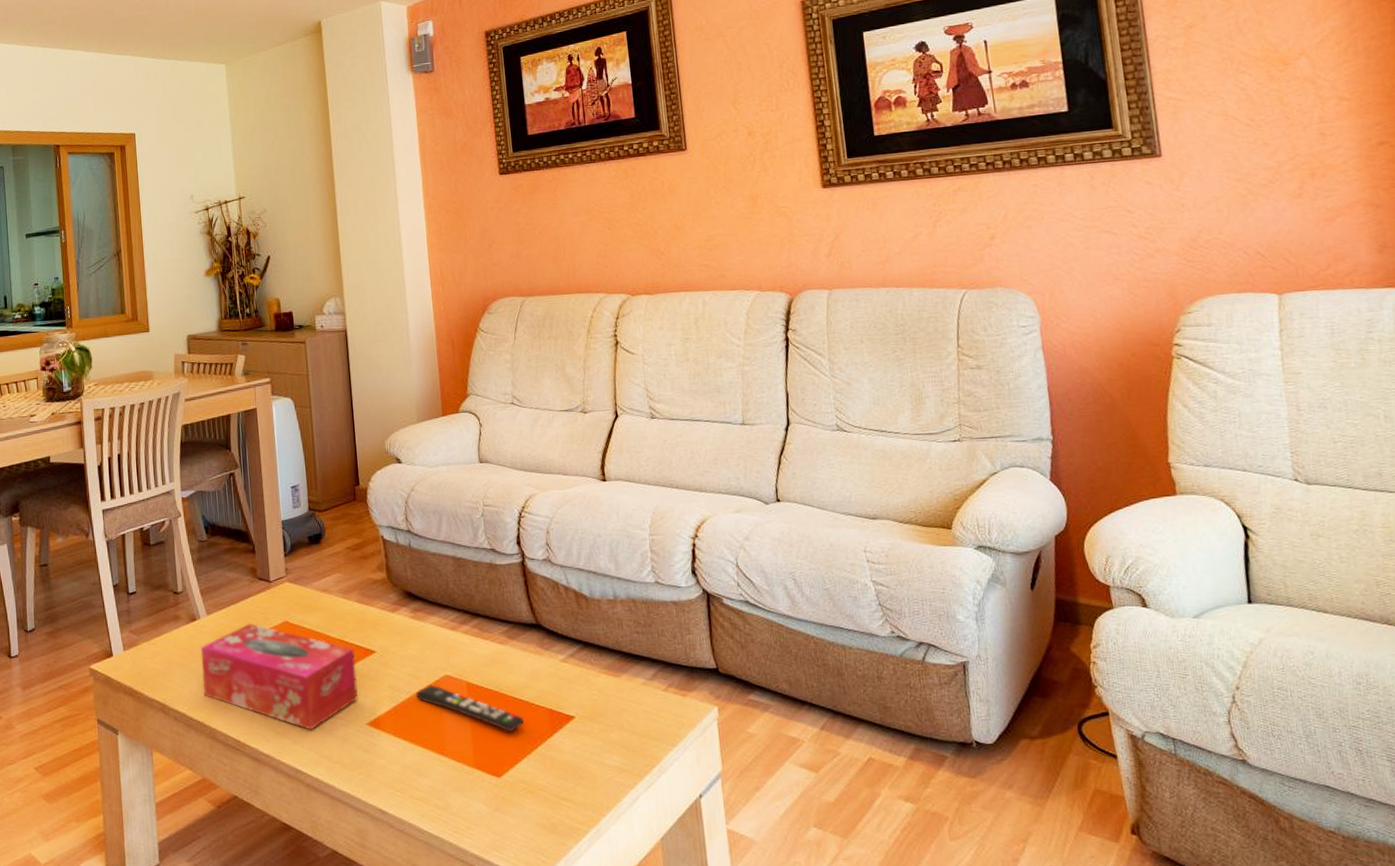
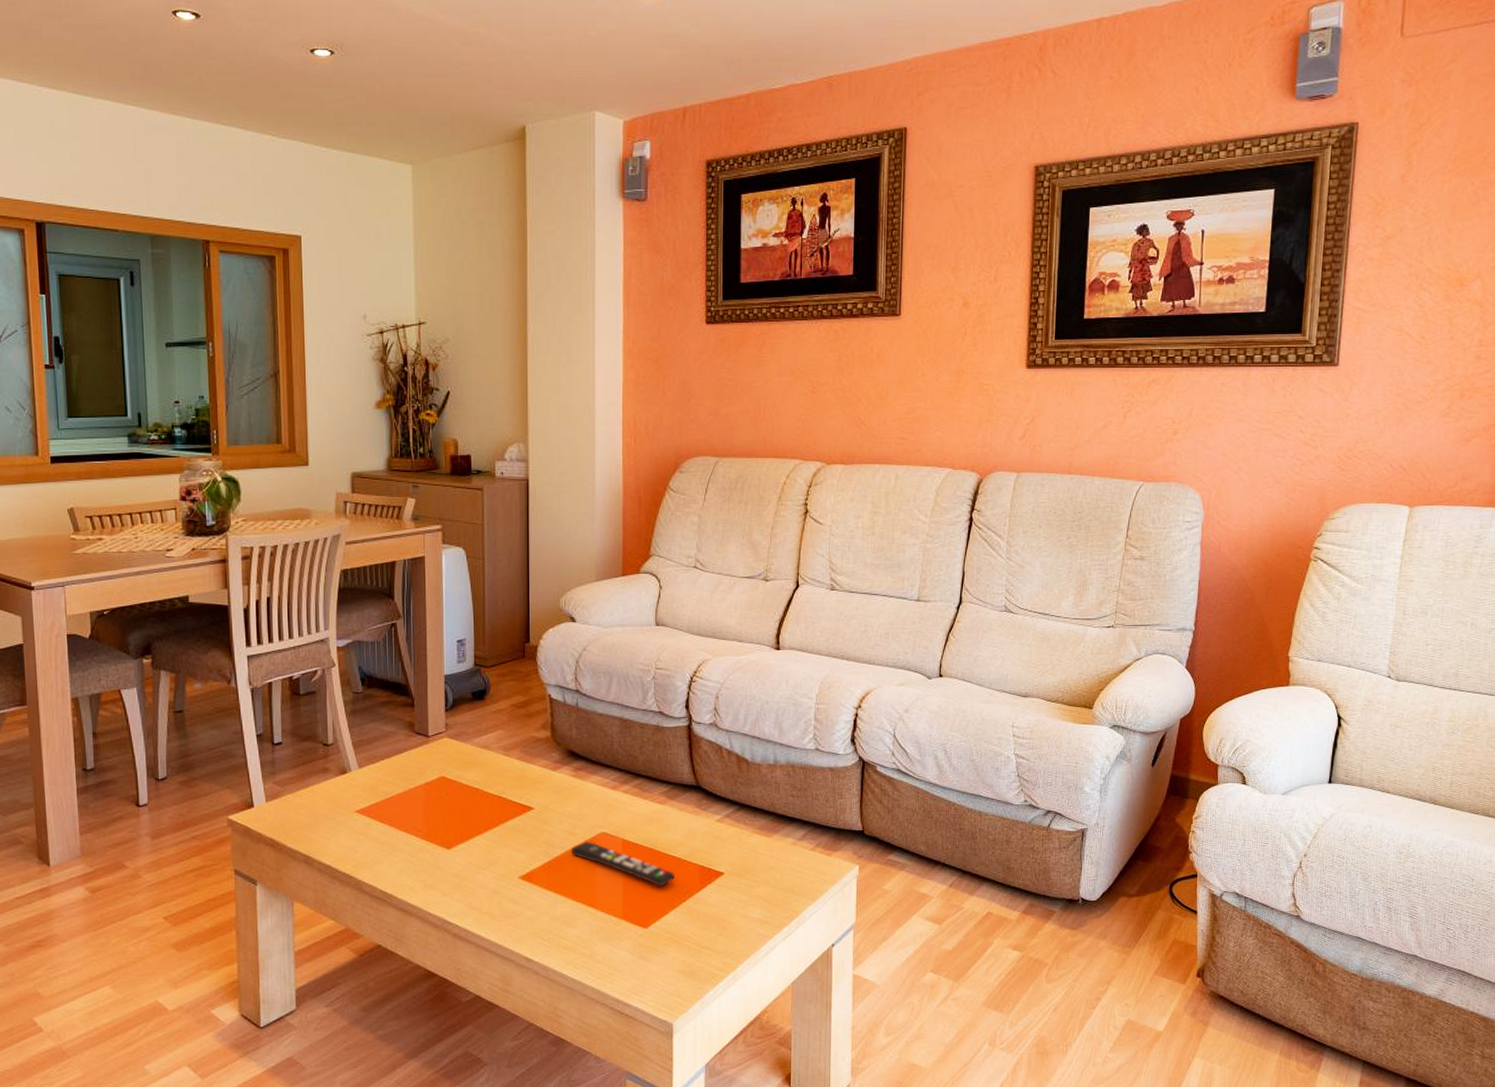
tissue box: present [200,624,358,730] -> none [350,778,512,883]

